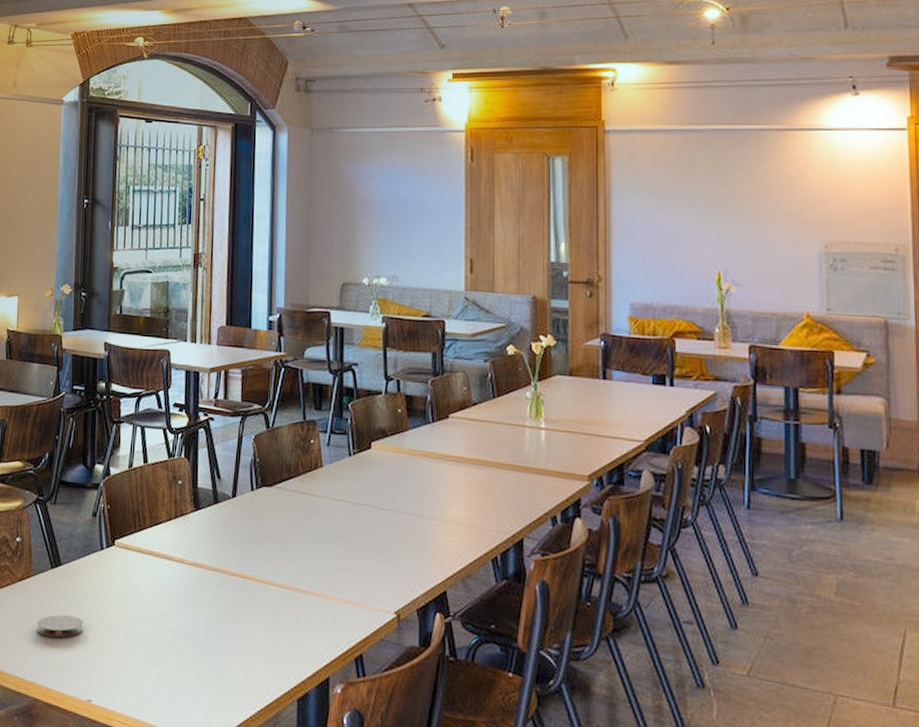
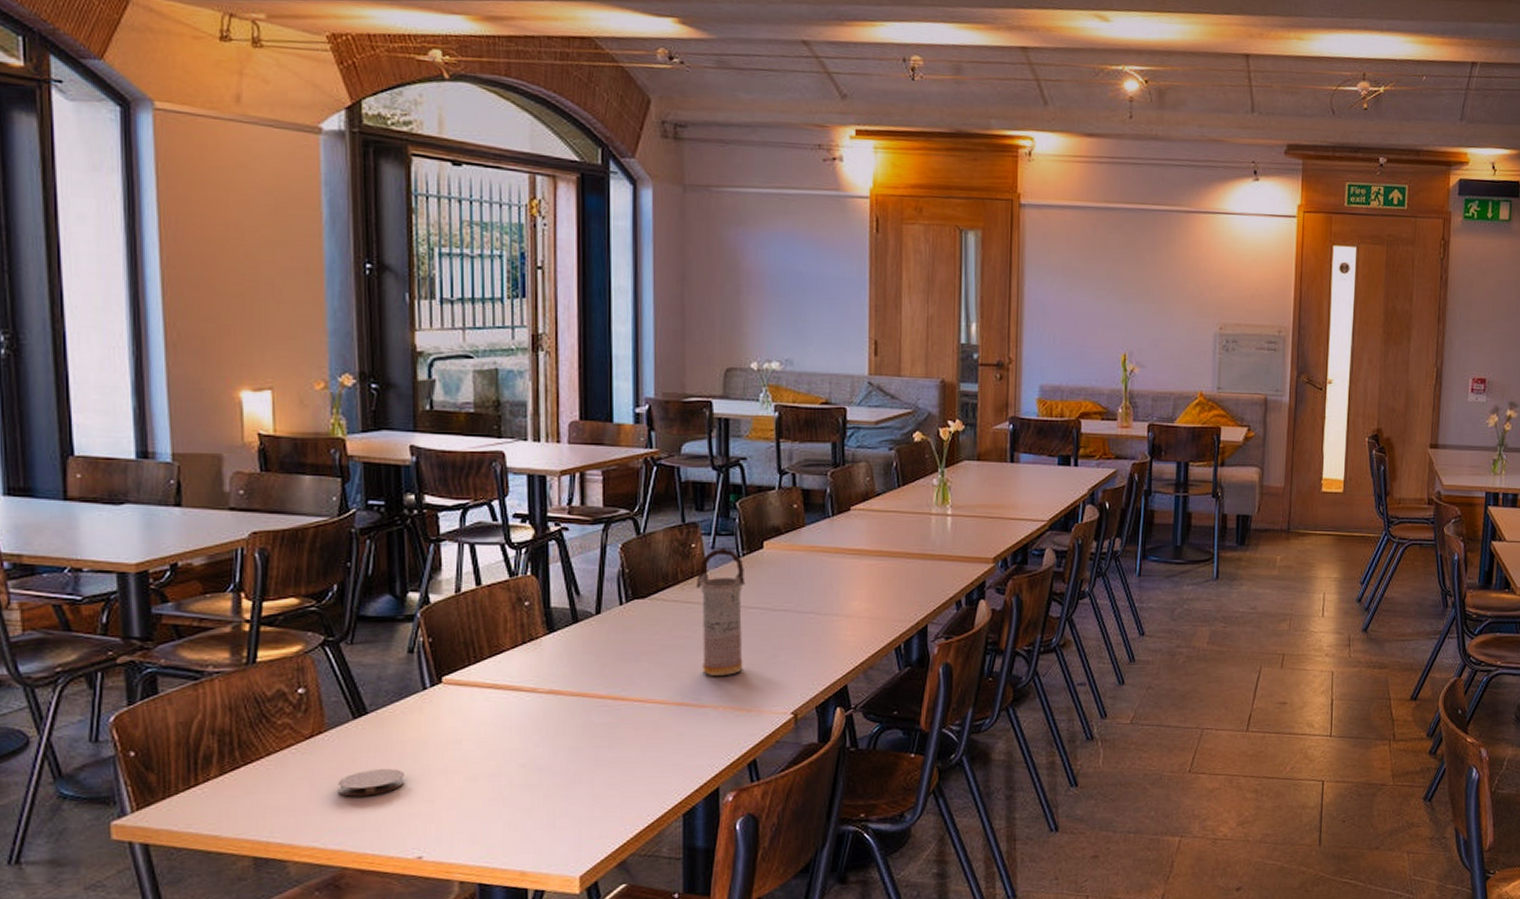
vase: none [313,445,355,568] -> present [695,547,746,676]

